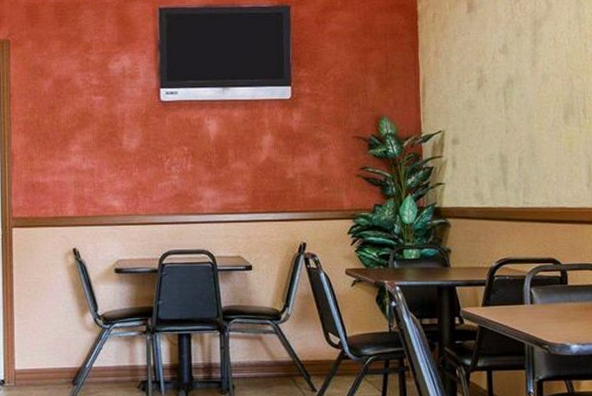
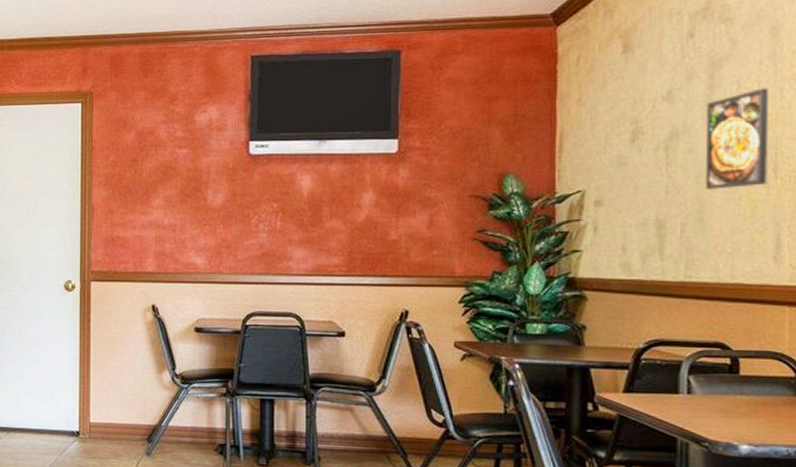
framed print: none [532,43,579,128] -> present [705,88,768,190]

